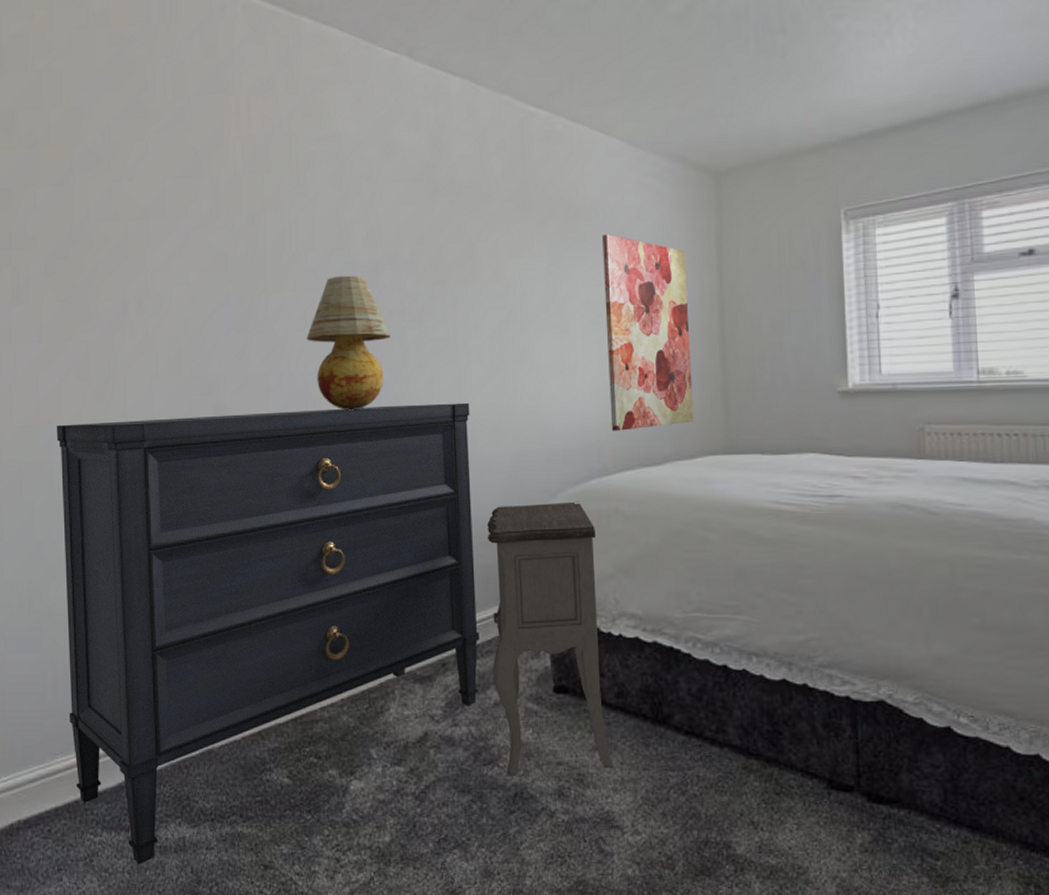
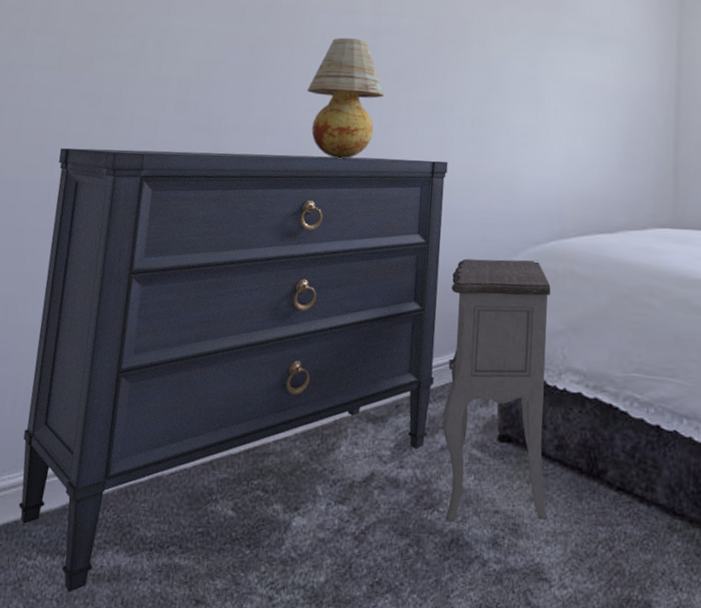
wall art: present [602,233,694,431] -> none [573,24,650,199]

